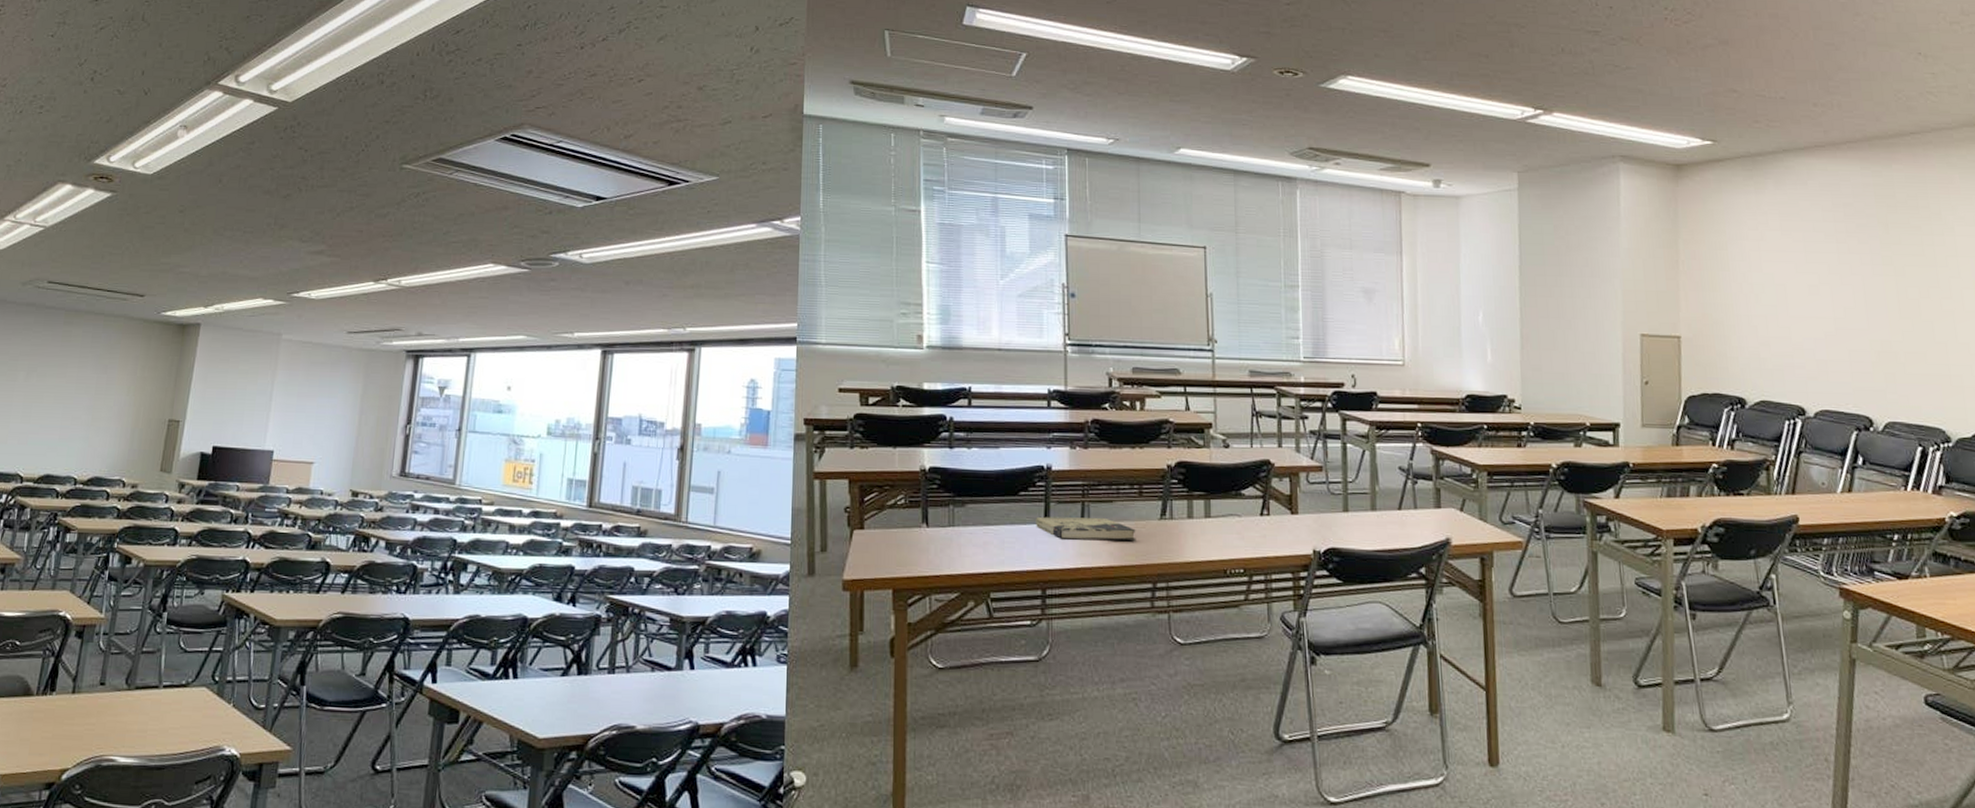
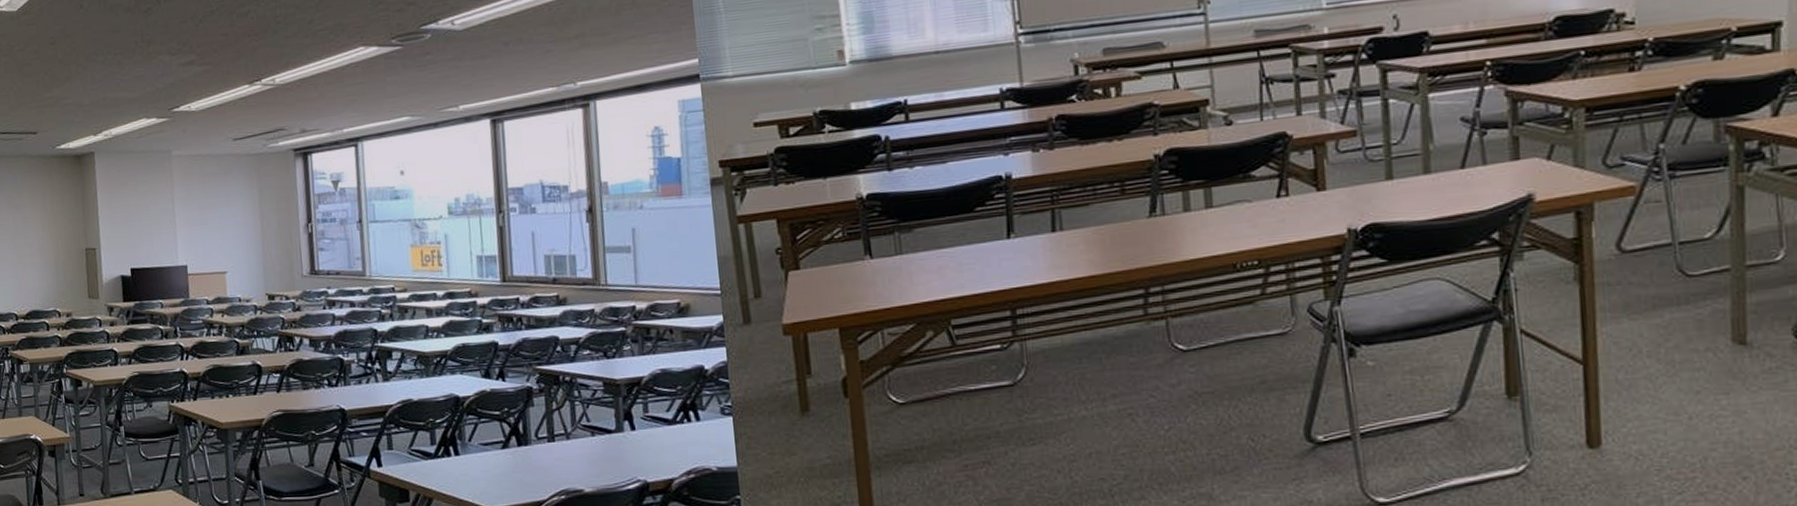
book: present [1036,516,1136,542] -> none [997,223,1121,255]

